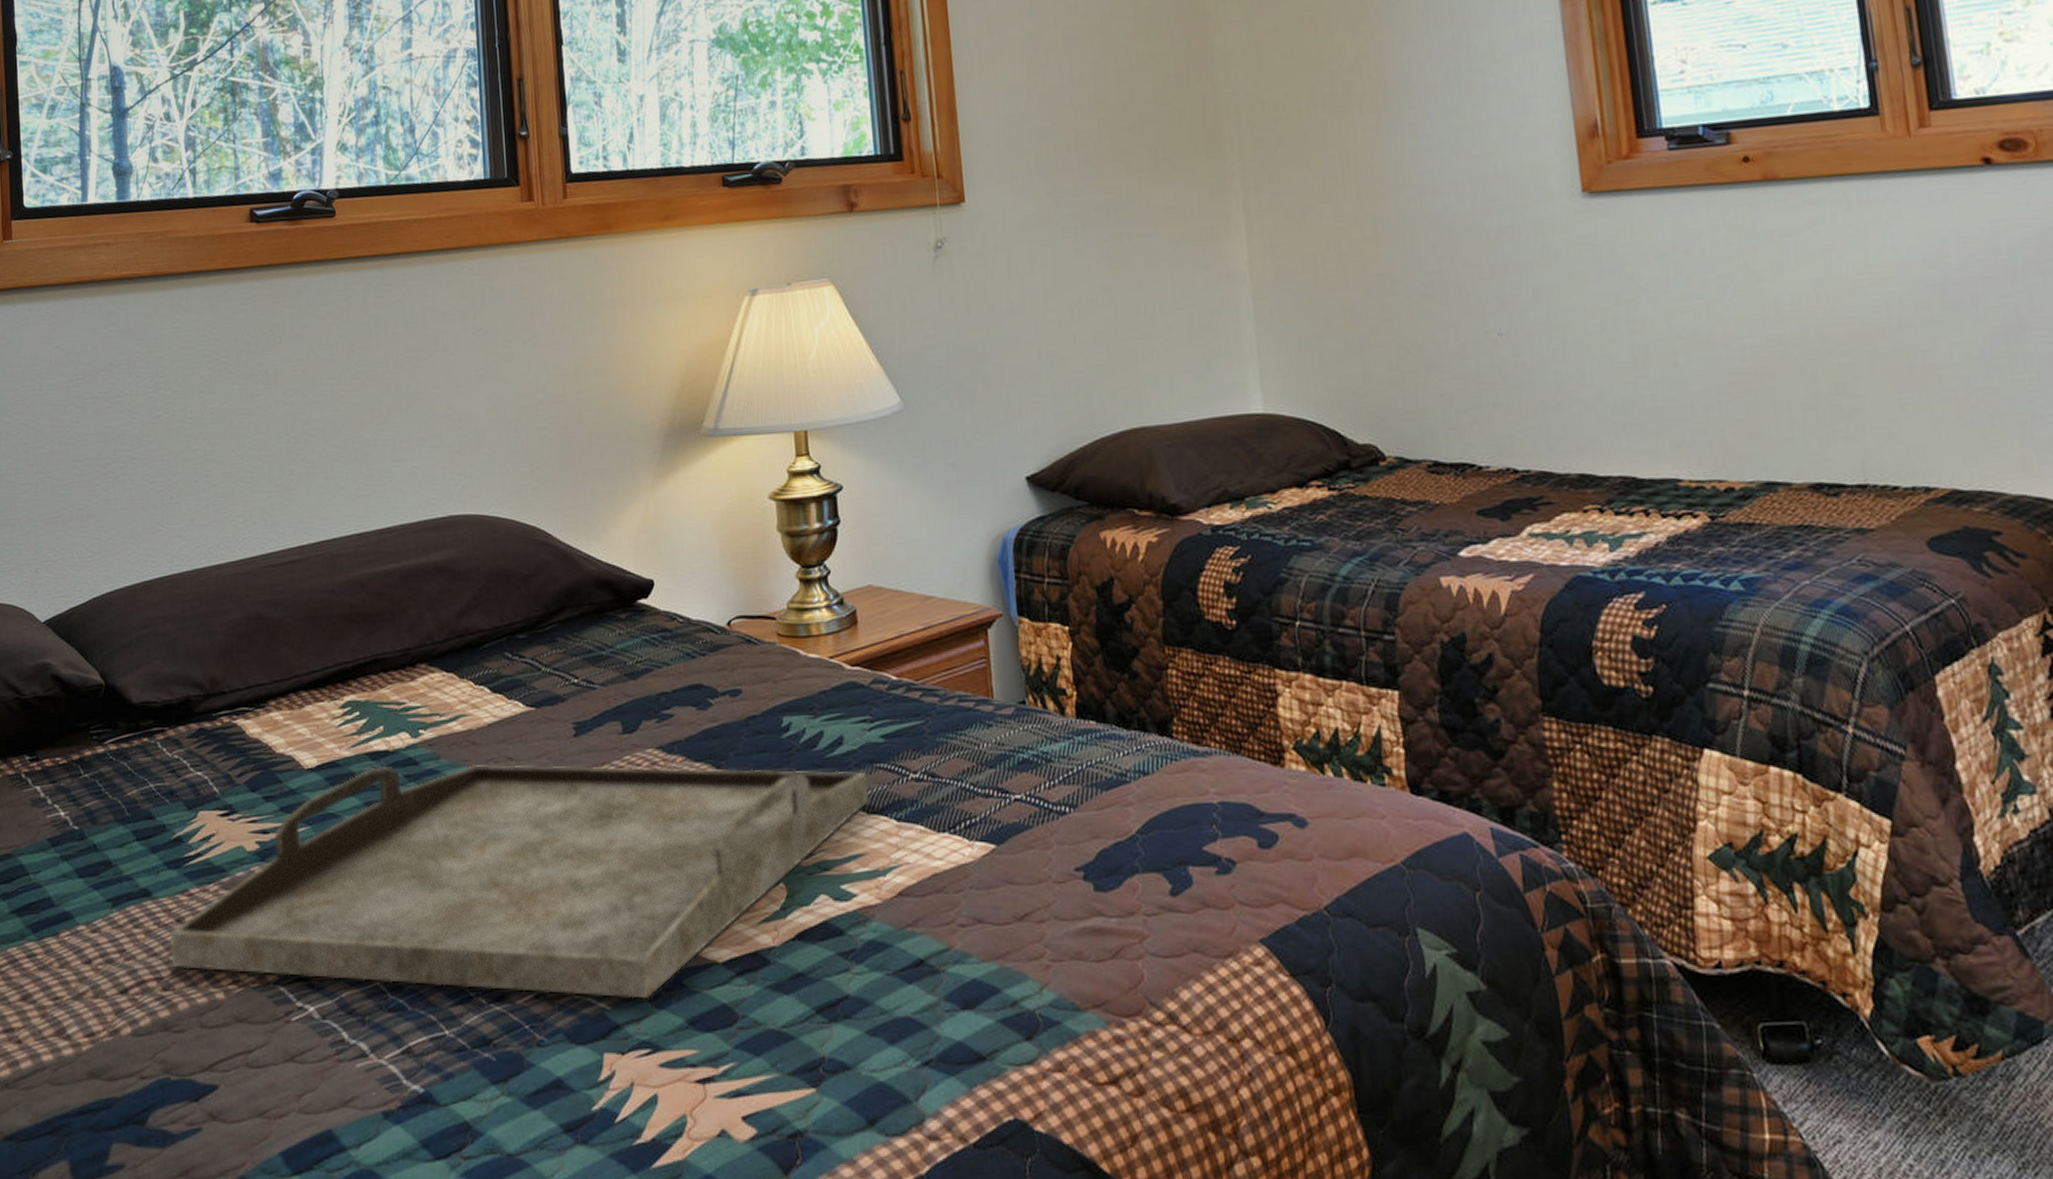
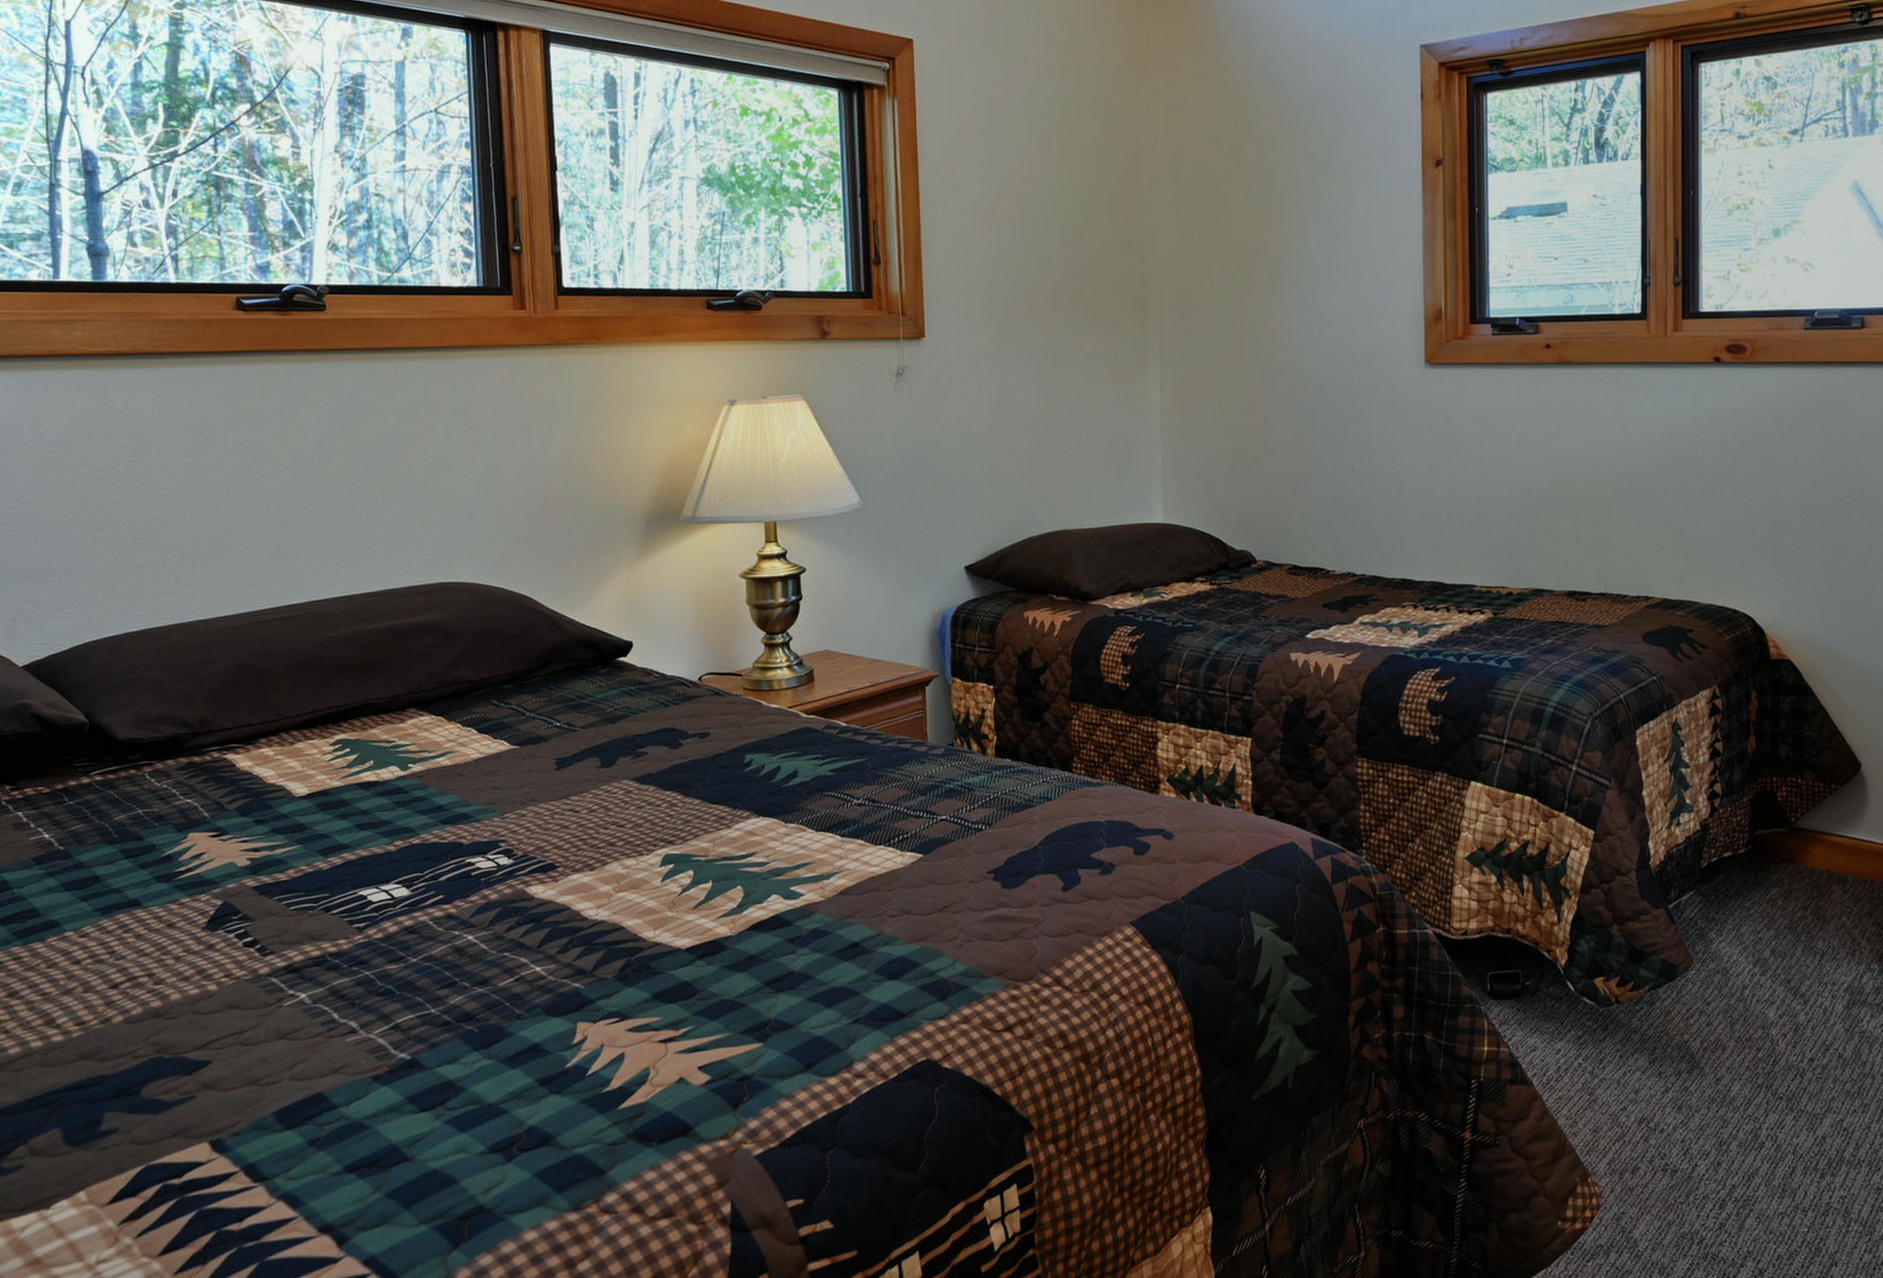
serving tray: present [170,764,868,999] -> none [161,792,817,979]

